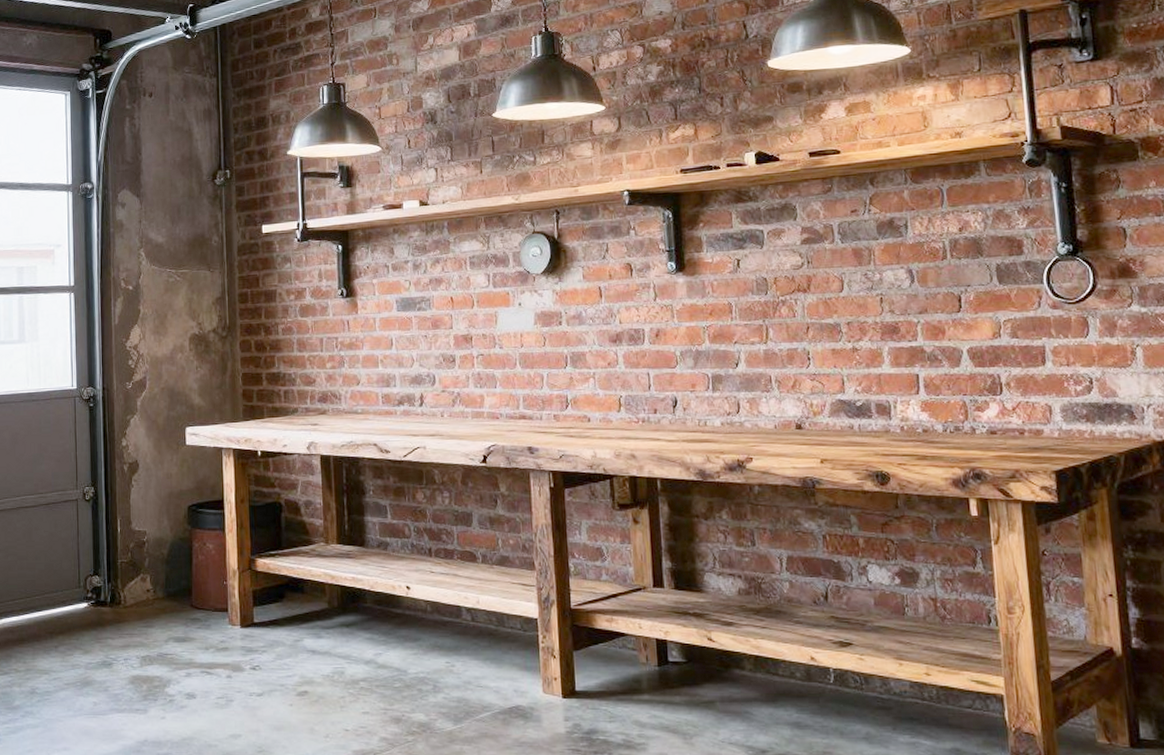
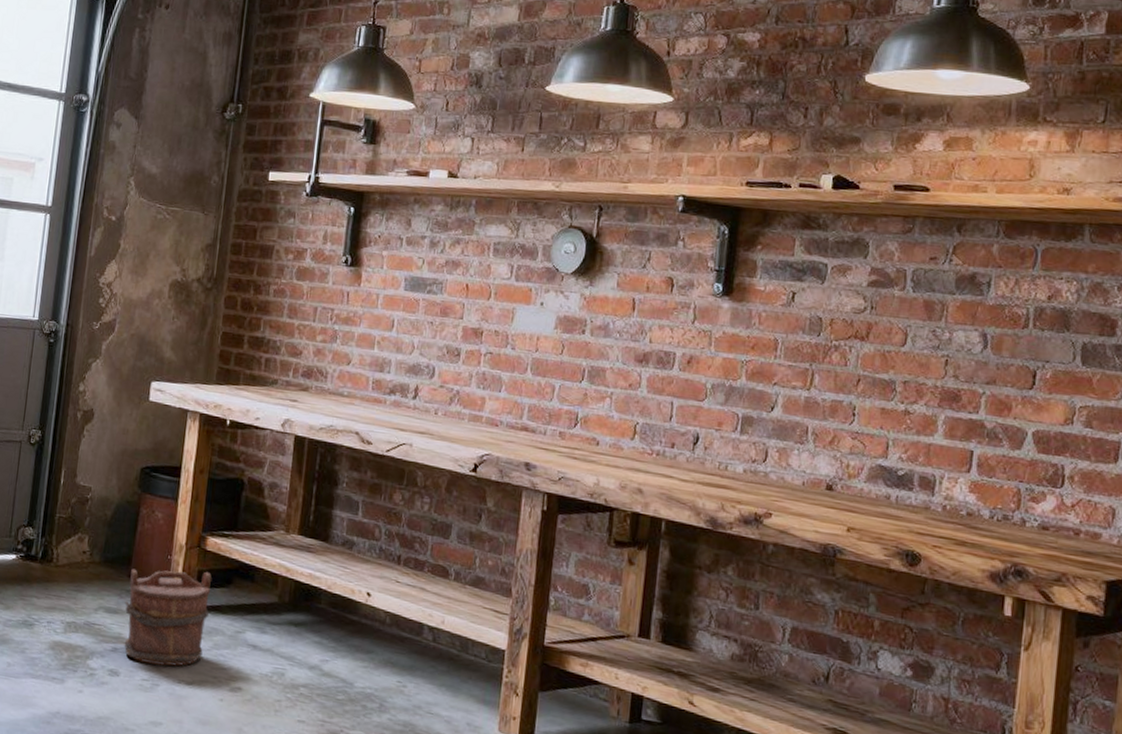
bucket: none [191,590,268,682] -> present [124,568,212,667]

